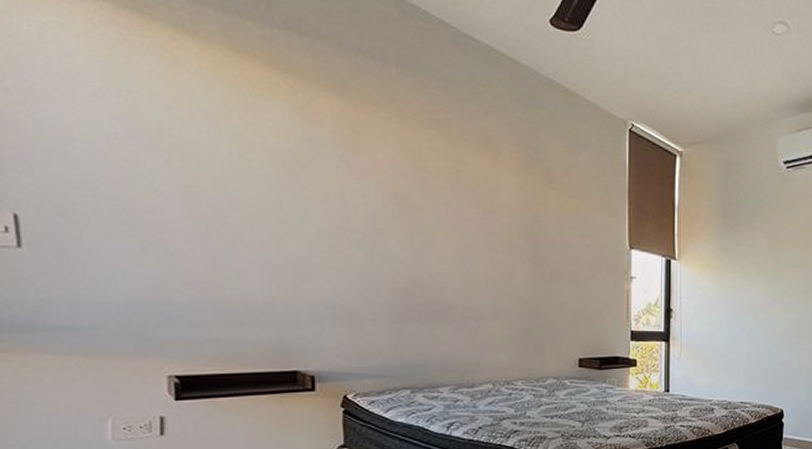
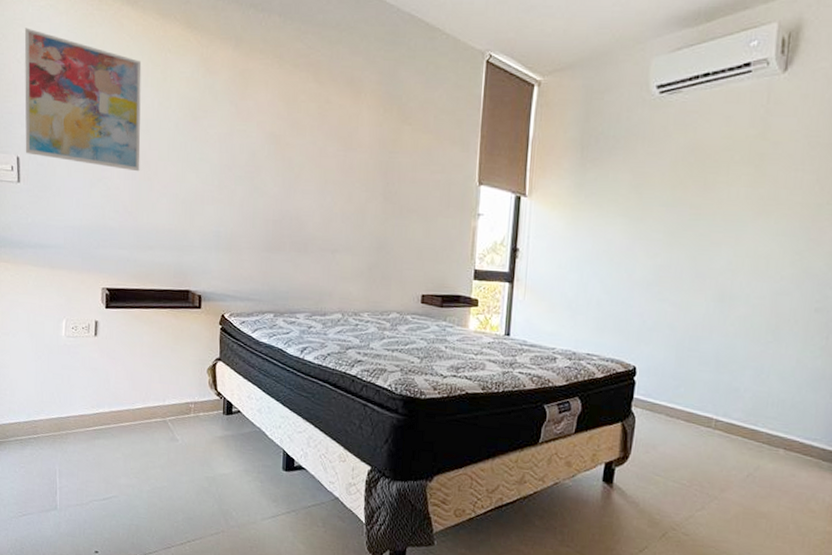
wall art: none [15,47,216,235] -> present [24,28,142,172]

